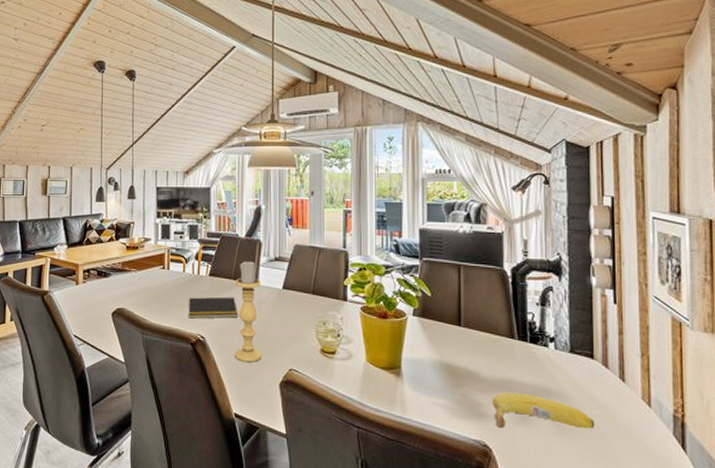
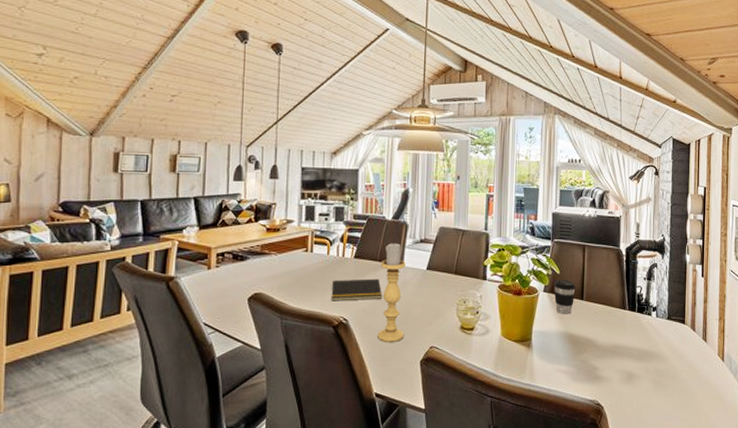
coffee cup: none [425,302,451,342] -> present [554,279,576,314]
fruit: present [492,392,595,429] -> none [605,356,683,388]

